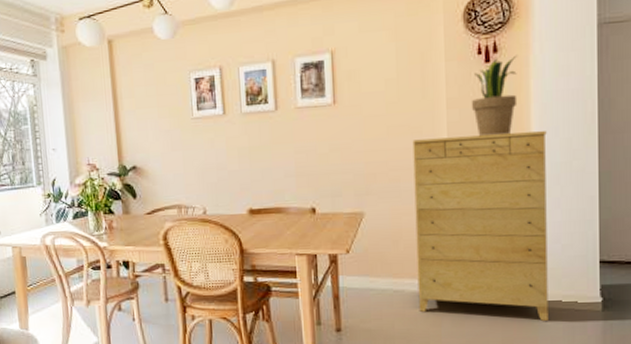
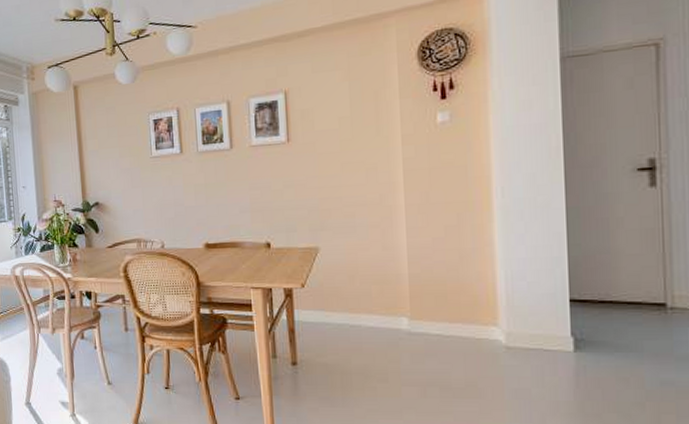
dresser: present [412,131,548,321] -> none [367,166,515,360]
potted plant: present [471,54,518,137] -> none [427,90,476,173]

